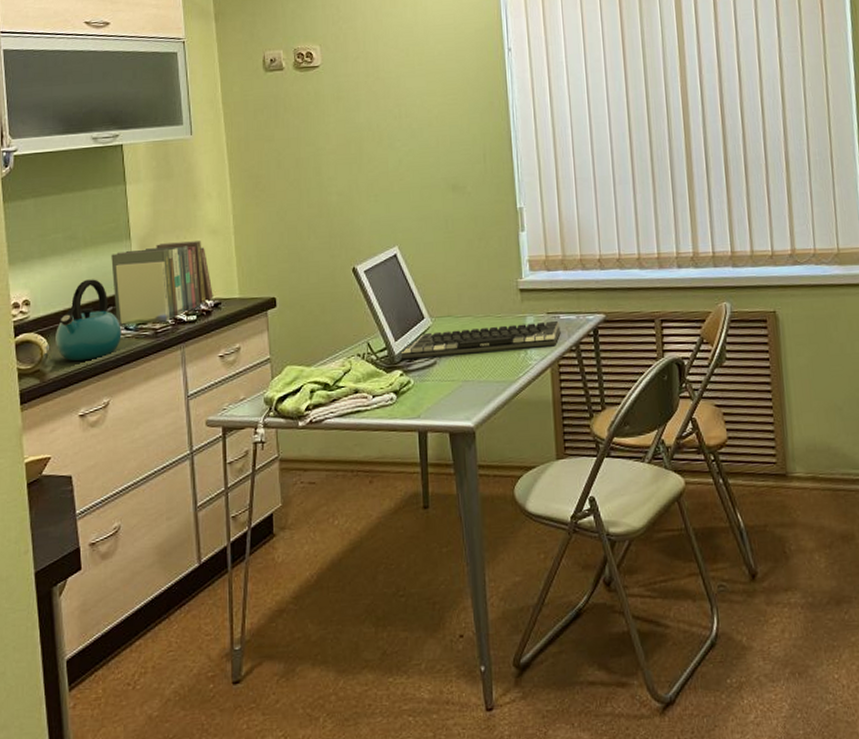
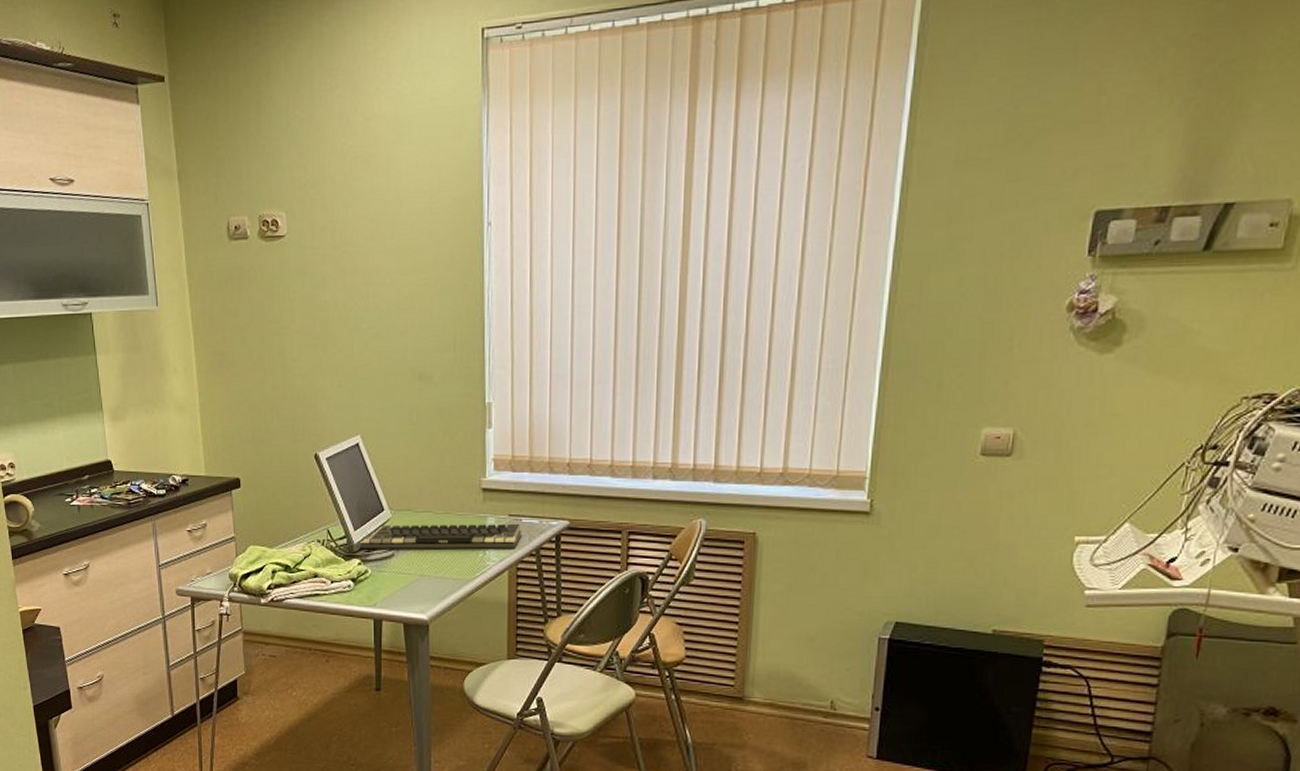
kettle: present [56,279,122,362] -> none [39,447,98,525]
books: present [111,241,213,325] -> none [85,416,181,493]

